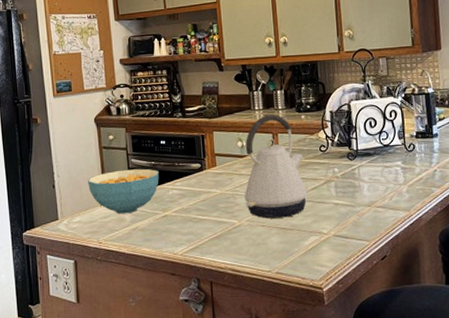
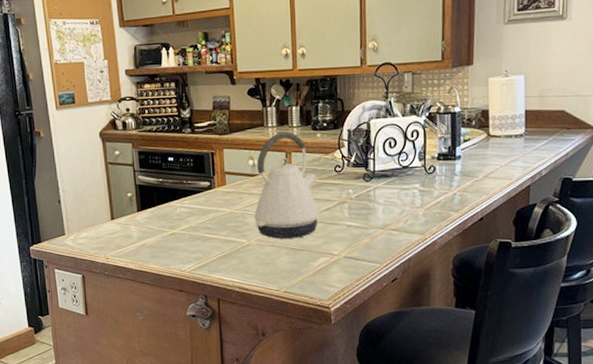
cereal bowl: present [88,168,159,214] -> none [94,185,167,231]

